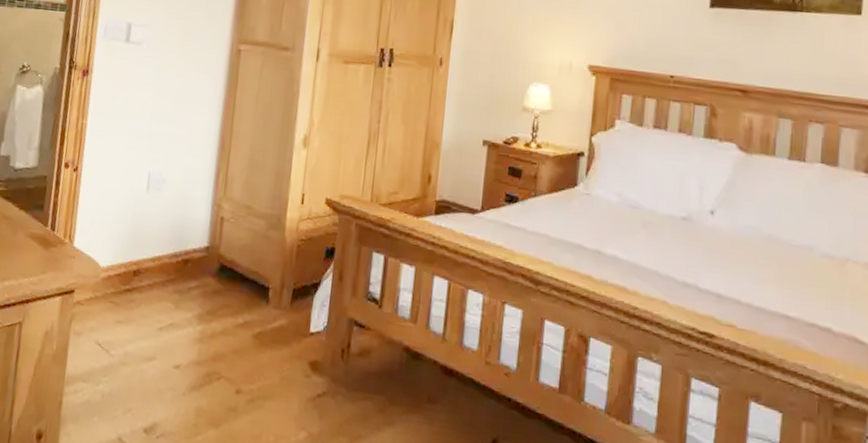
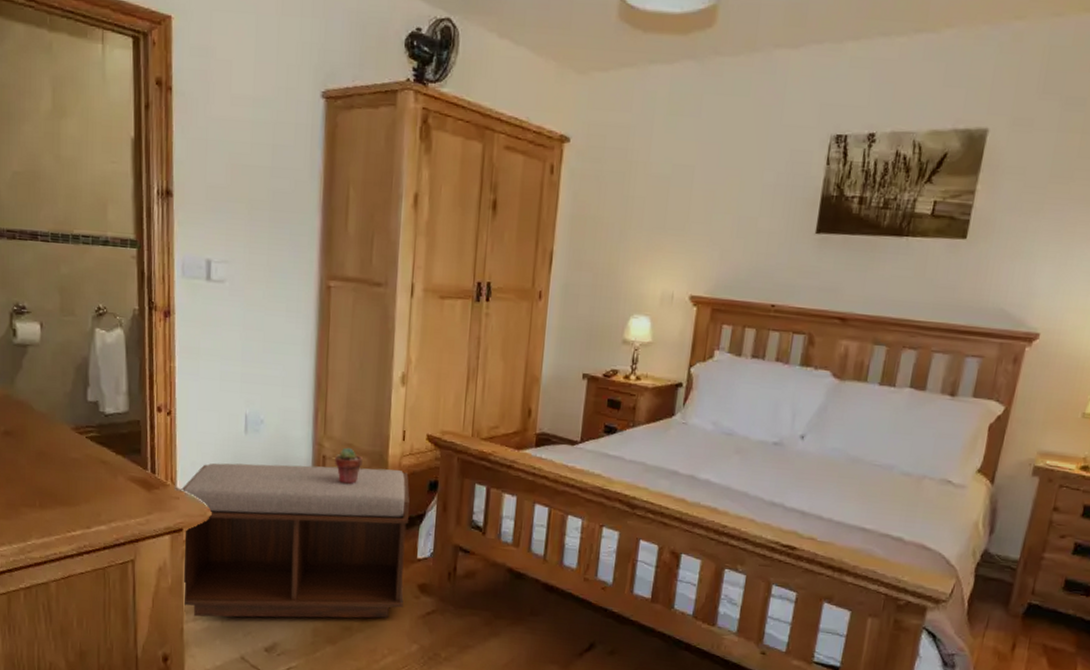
bench: none [66,221,306,399] -> present [180,462,410,618]
potted succulent: none [232,209,260,249] -> present [335,447,363,485]

